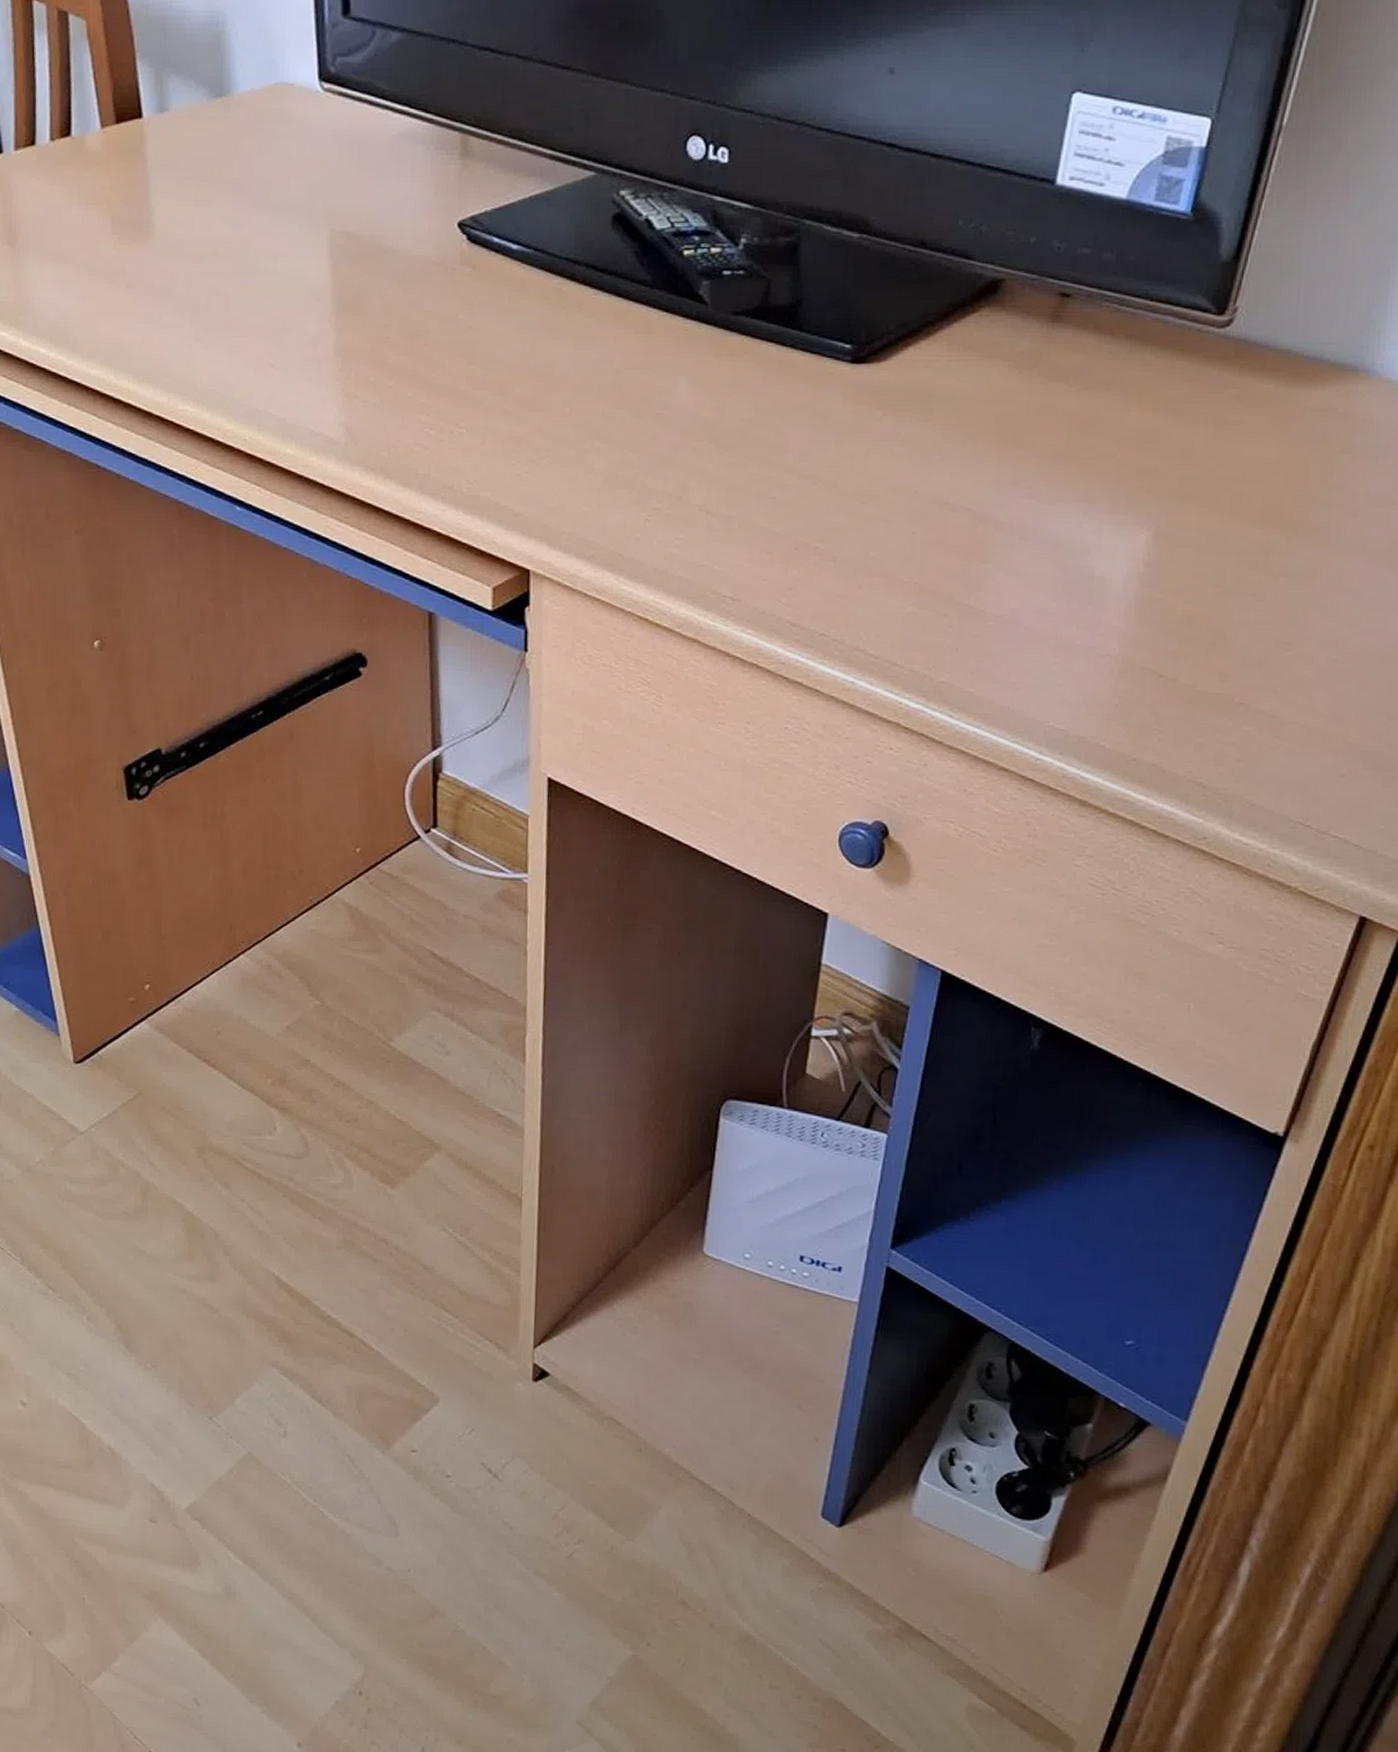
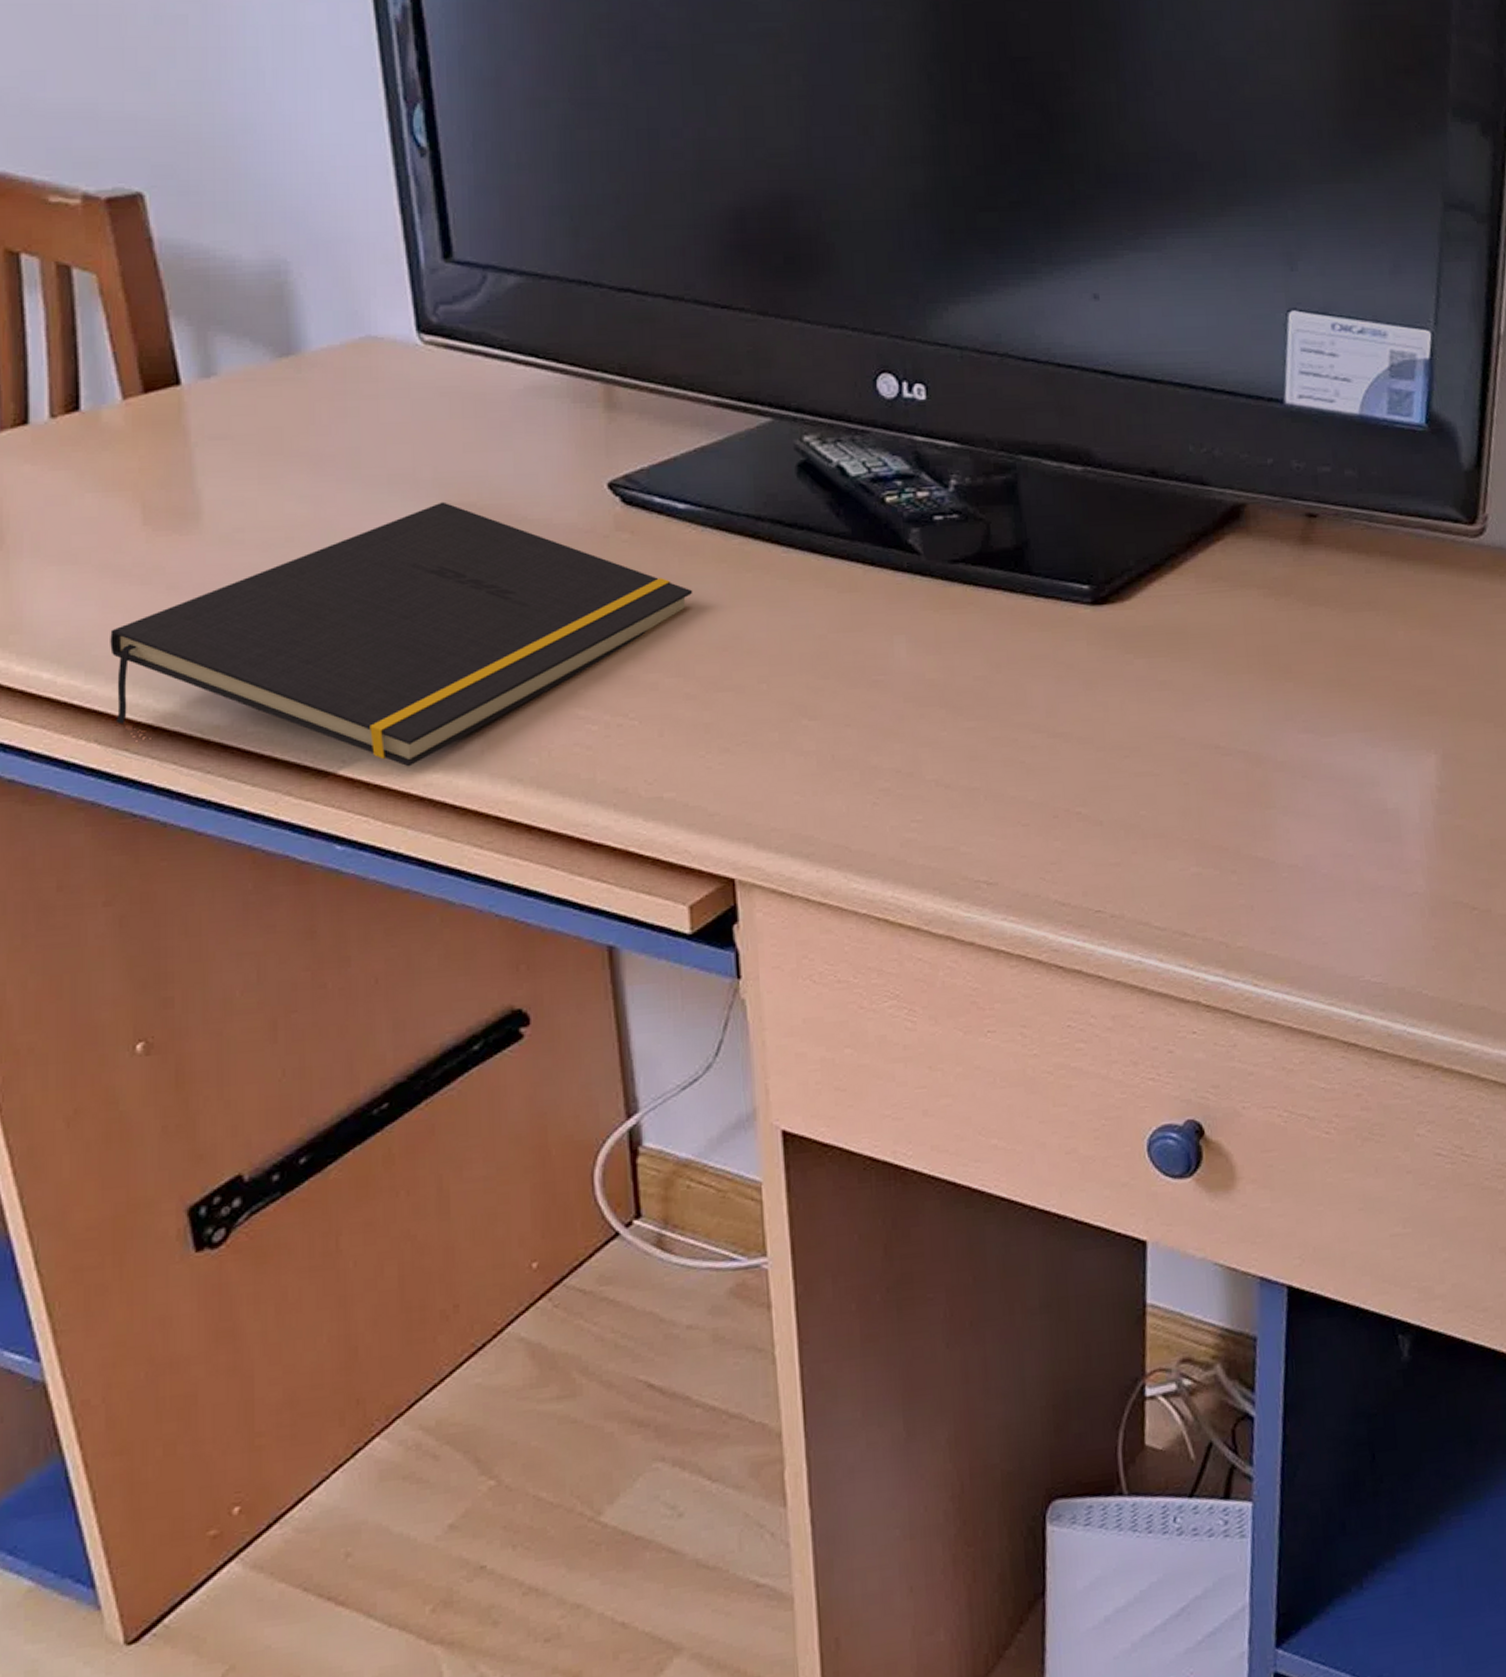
notepad: none [86,230,518,450] -> present [110,501,693,767]

